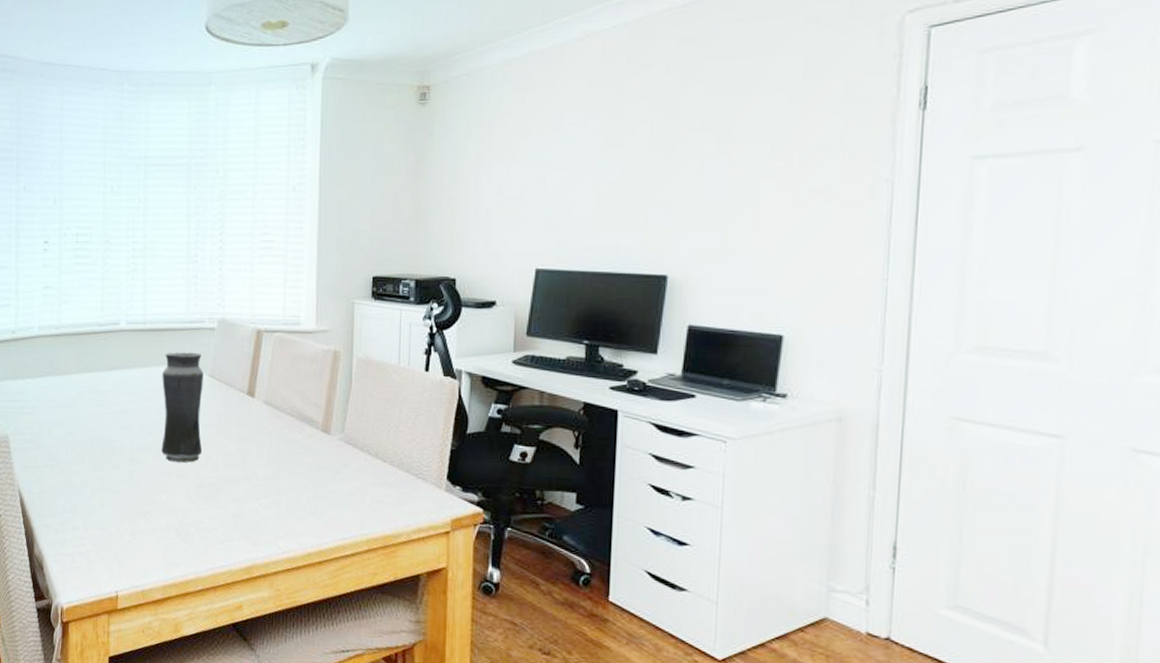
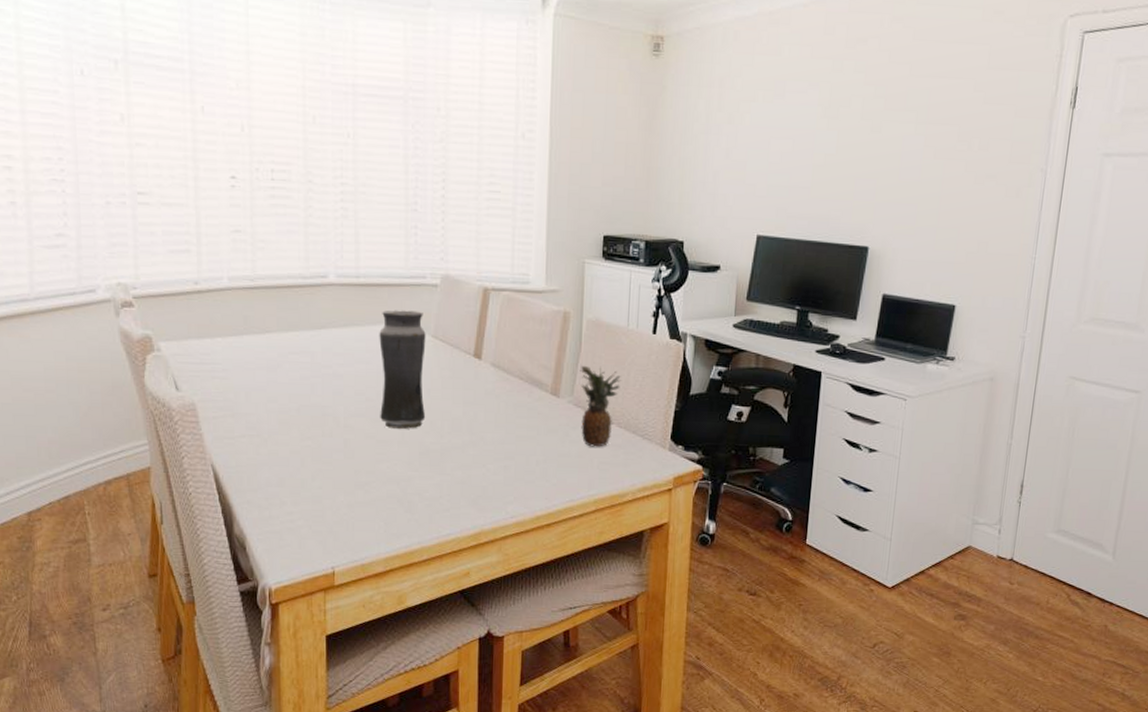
fruit: none [350,402,394,486] -> present [580,365,622,447]

